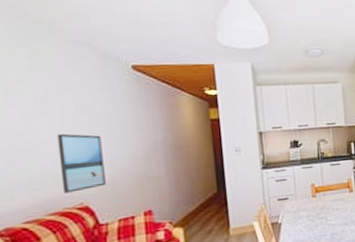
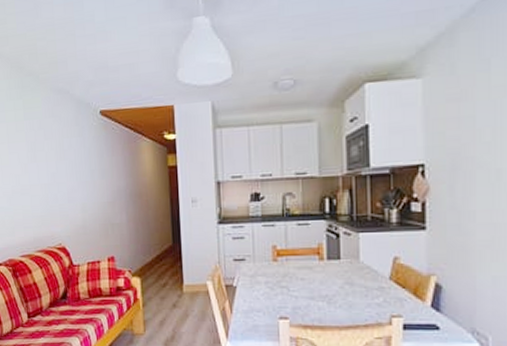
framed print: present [56,133,106,193] -> none [42,178,78,233]

